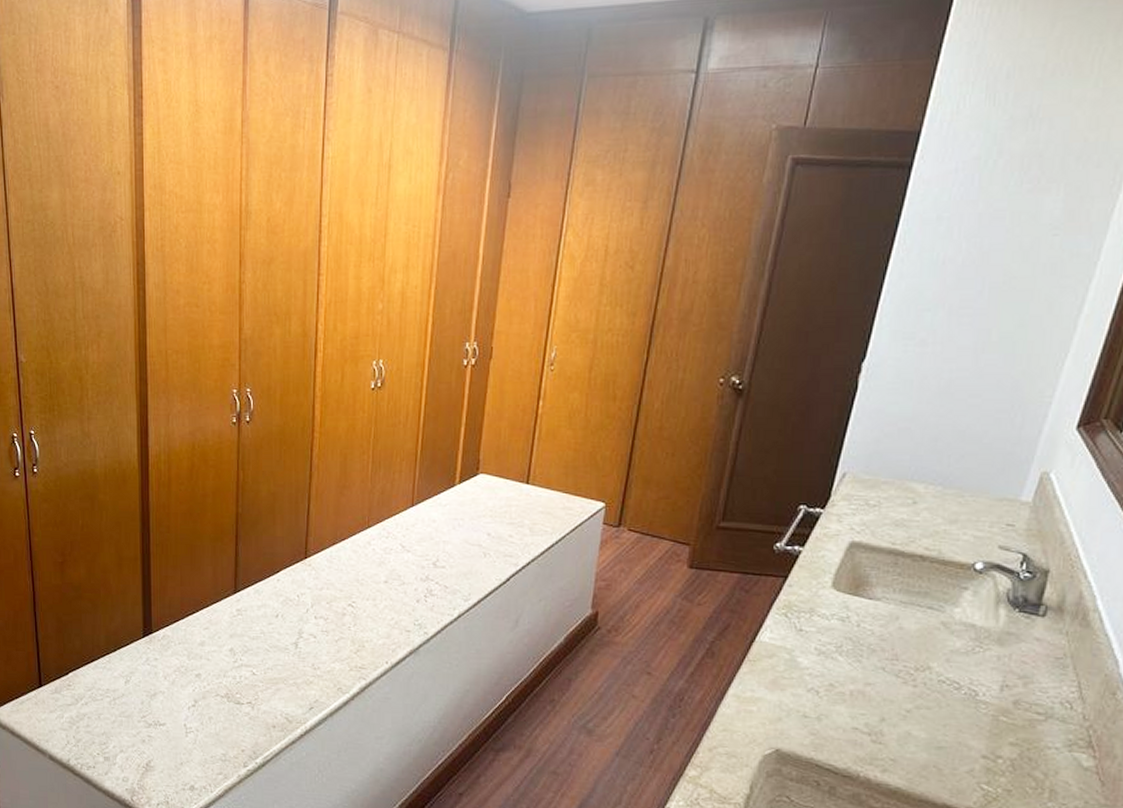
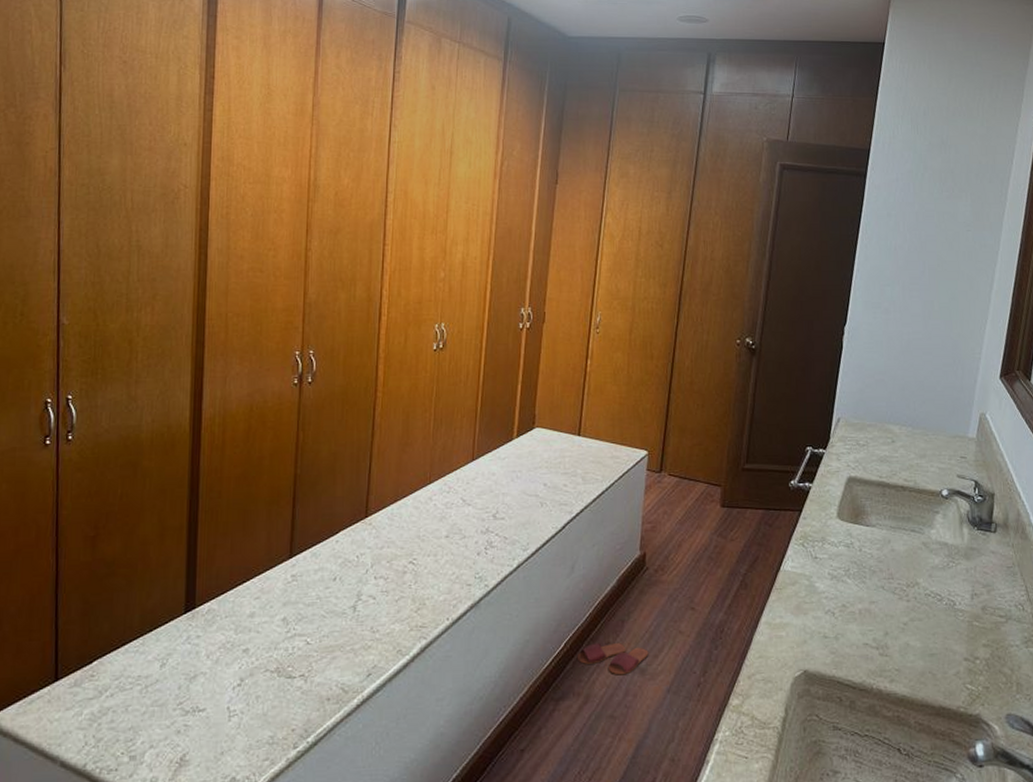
slippers: none [519,699,597,734] -> present [577,643,649,675]

